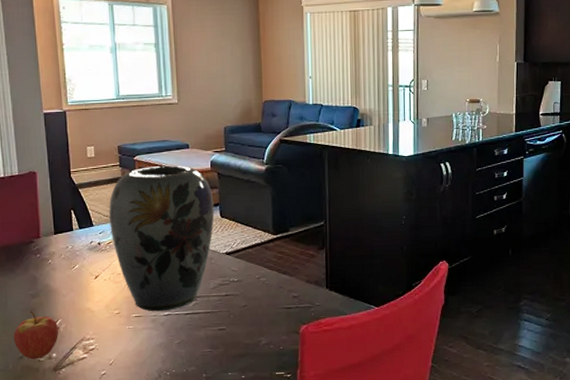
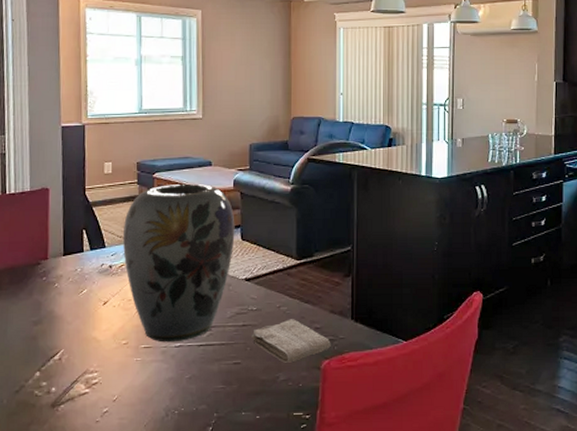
fruit: present [13,311,59,360] -> none [10,339,61,394]
washcloth: none [234,289,308,328] -> present [251,319,331,363]

